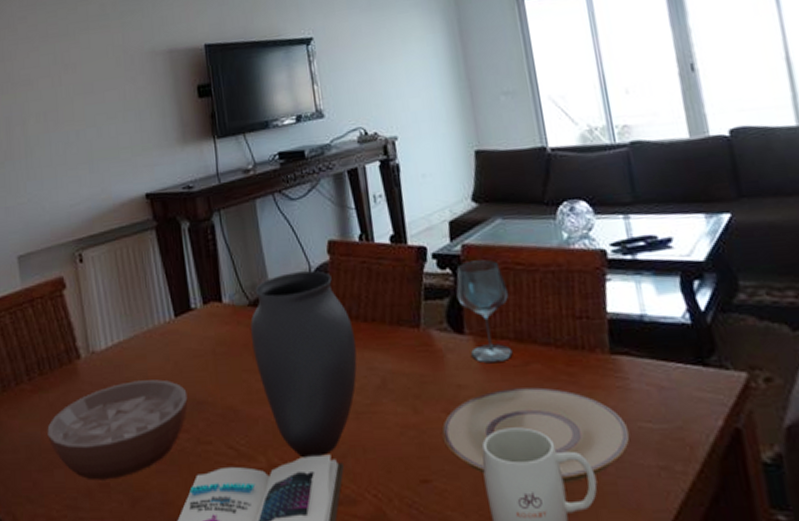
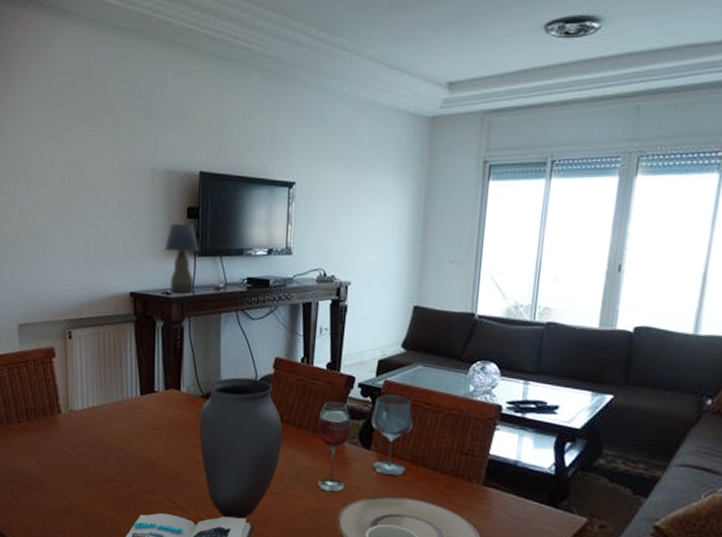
bowl: present [47,379,188,480] -> none [28,437,142,507]
table lamp: none [178,102,219,185] -> present [164,222,200,293]
wineglass: none [393,280,445,398] -> present [317,401,352,492]

